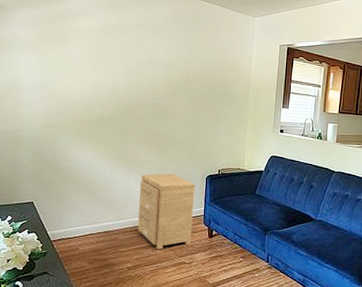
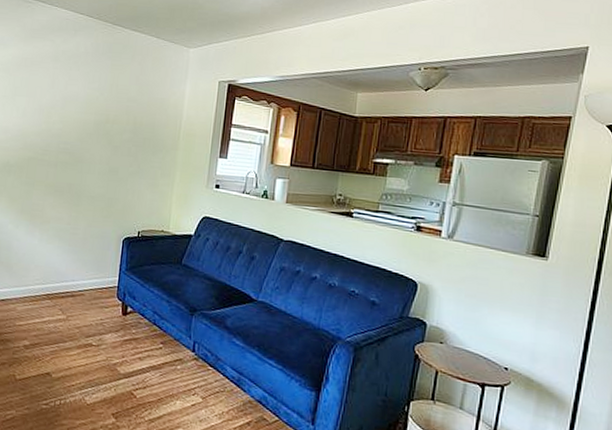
side table: present [138,173,196,249] -> none [39,232,110,326]

